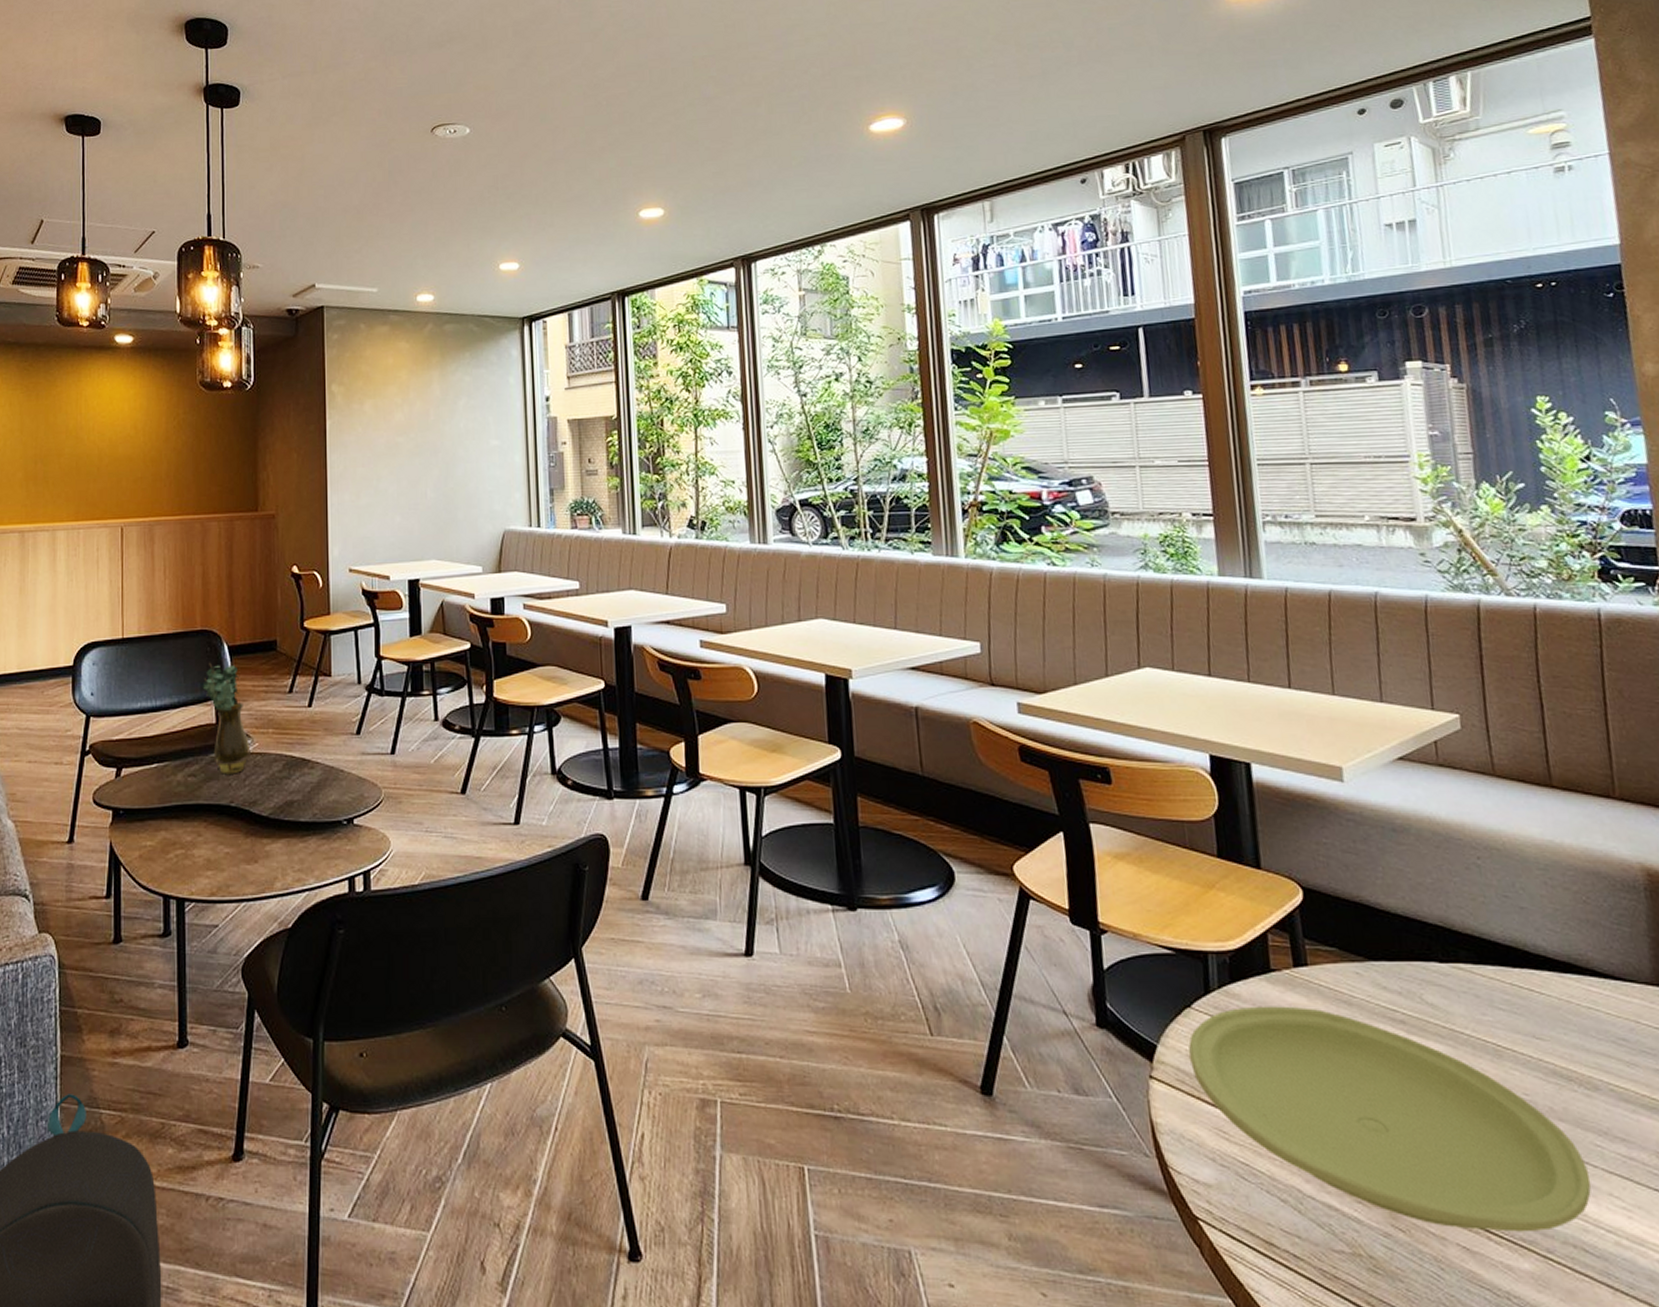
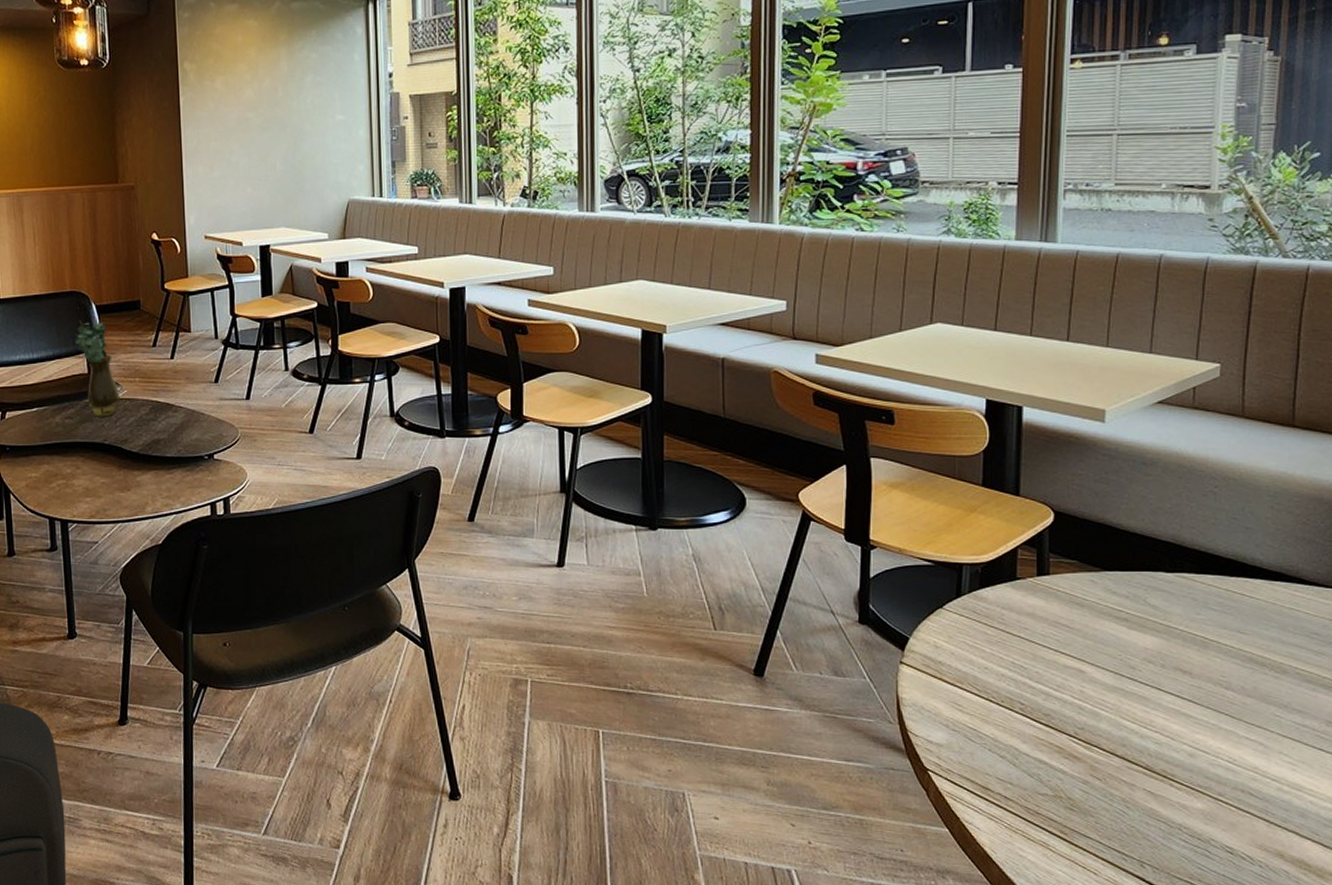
plate: present [1188,1006,1592,1232] -> none [937,607,1266,781]

